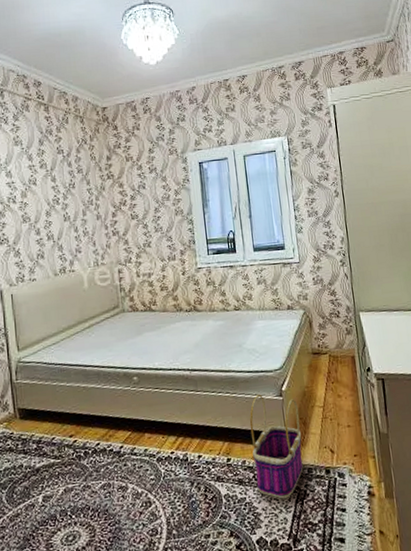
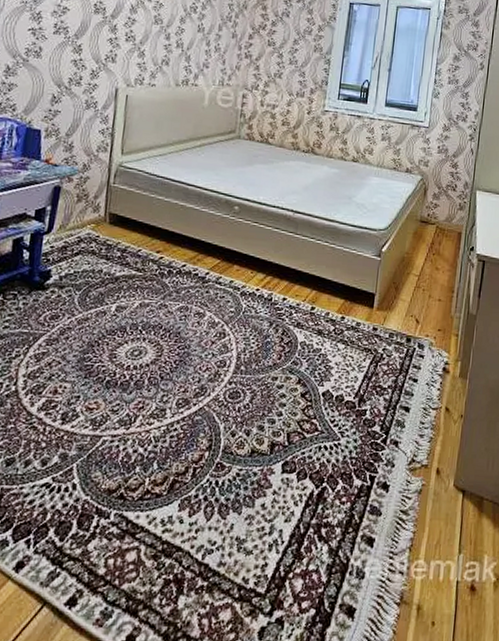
basket: present [249,394,303,499] -> none [334,250,394,358]

